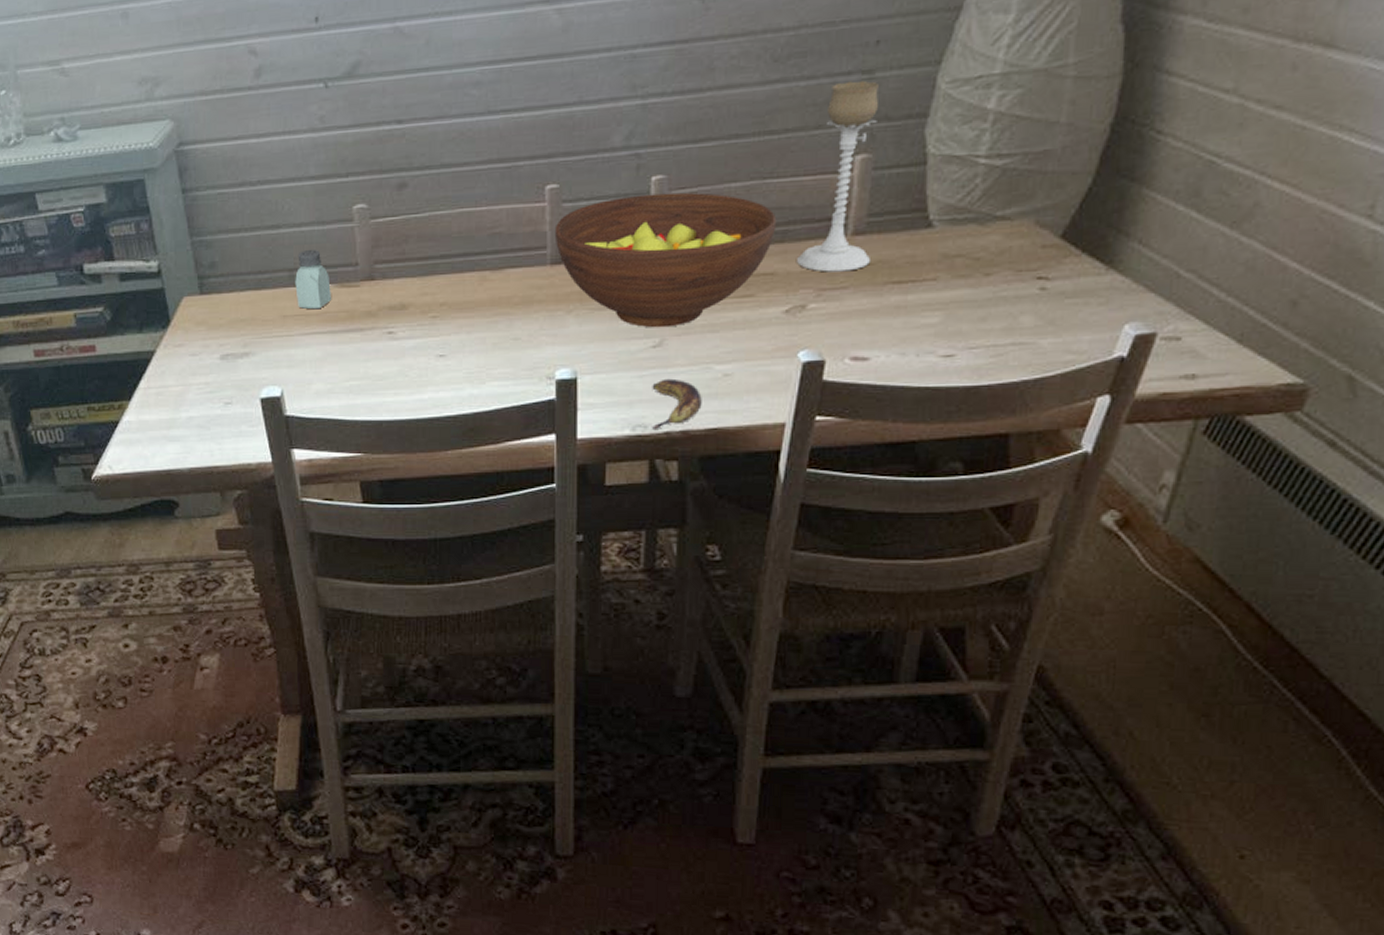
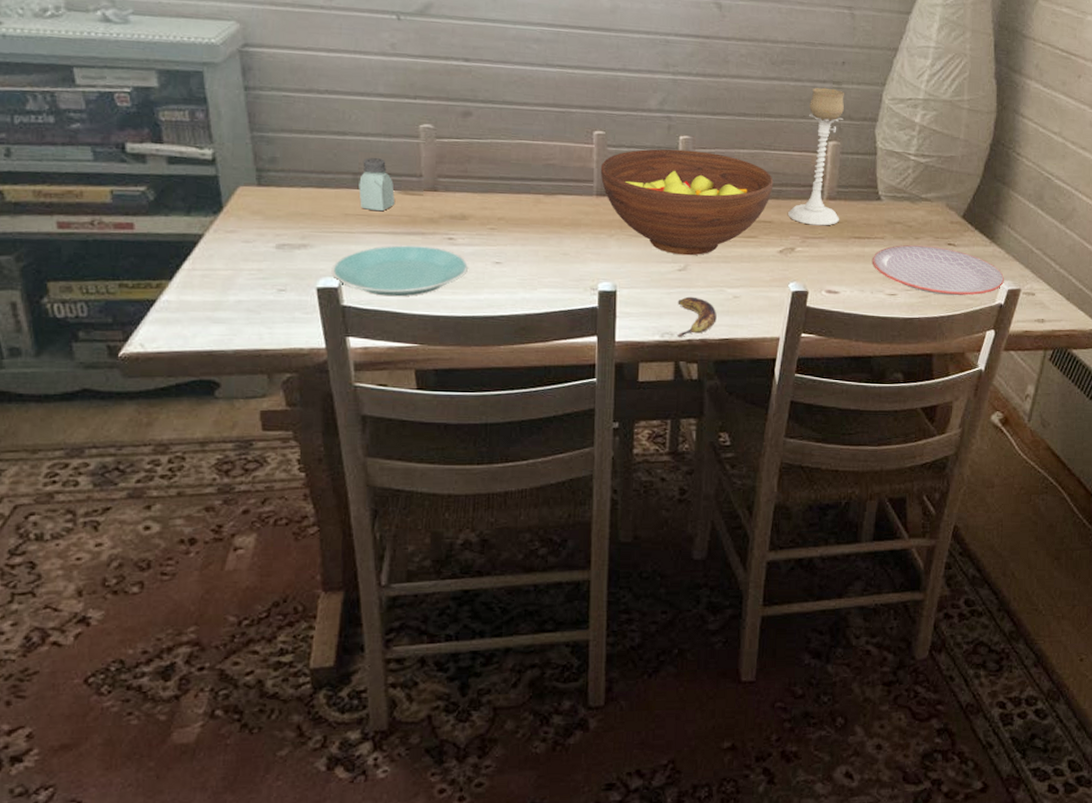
plate: none [273,344,409,403] -> present [331,245,468,297]
plate: none [917,282,1128,351] -> present [872,244,1004,296]

